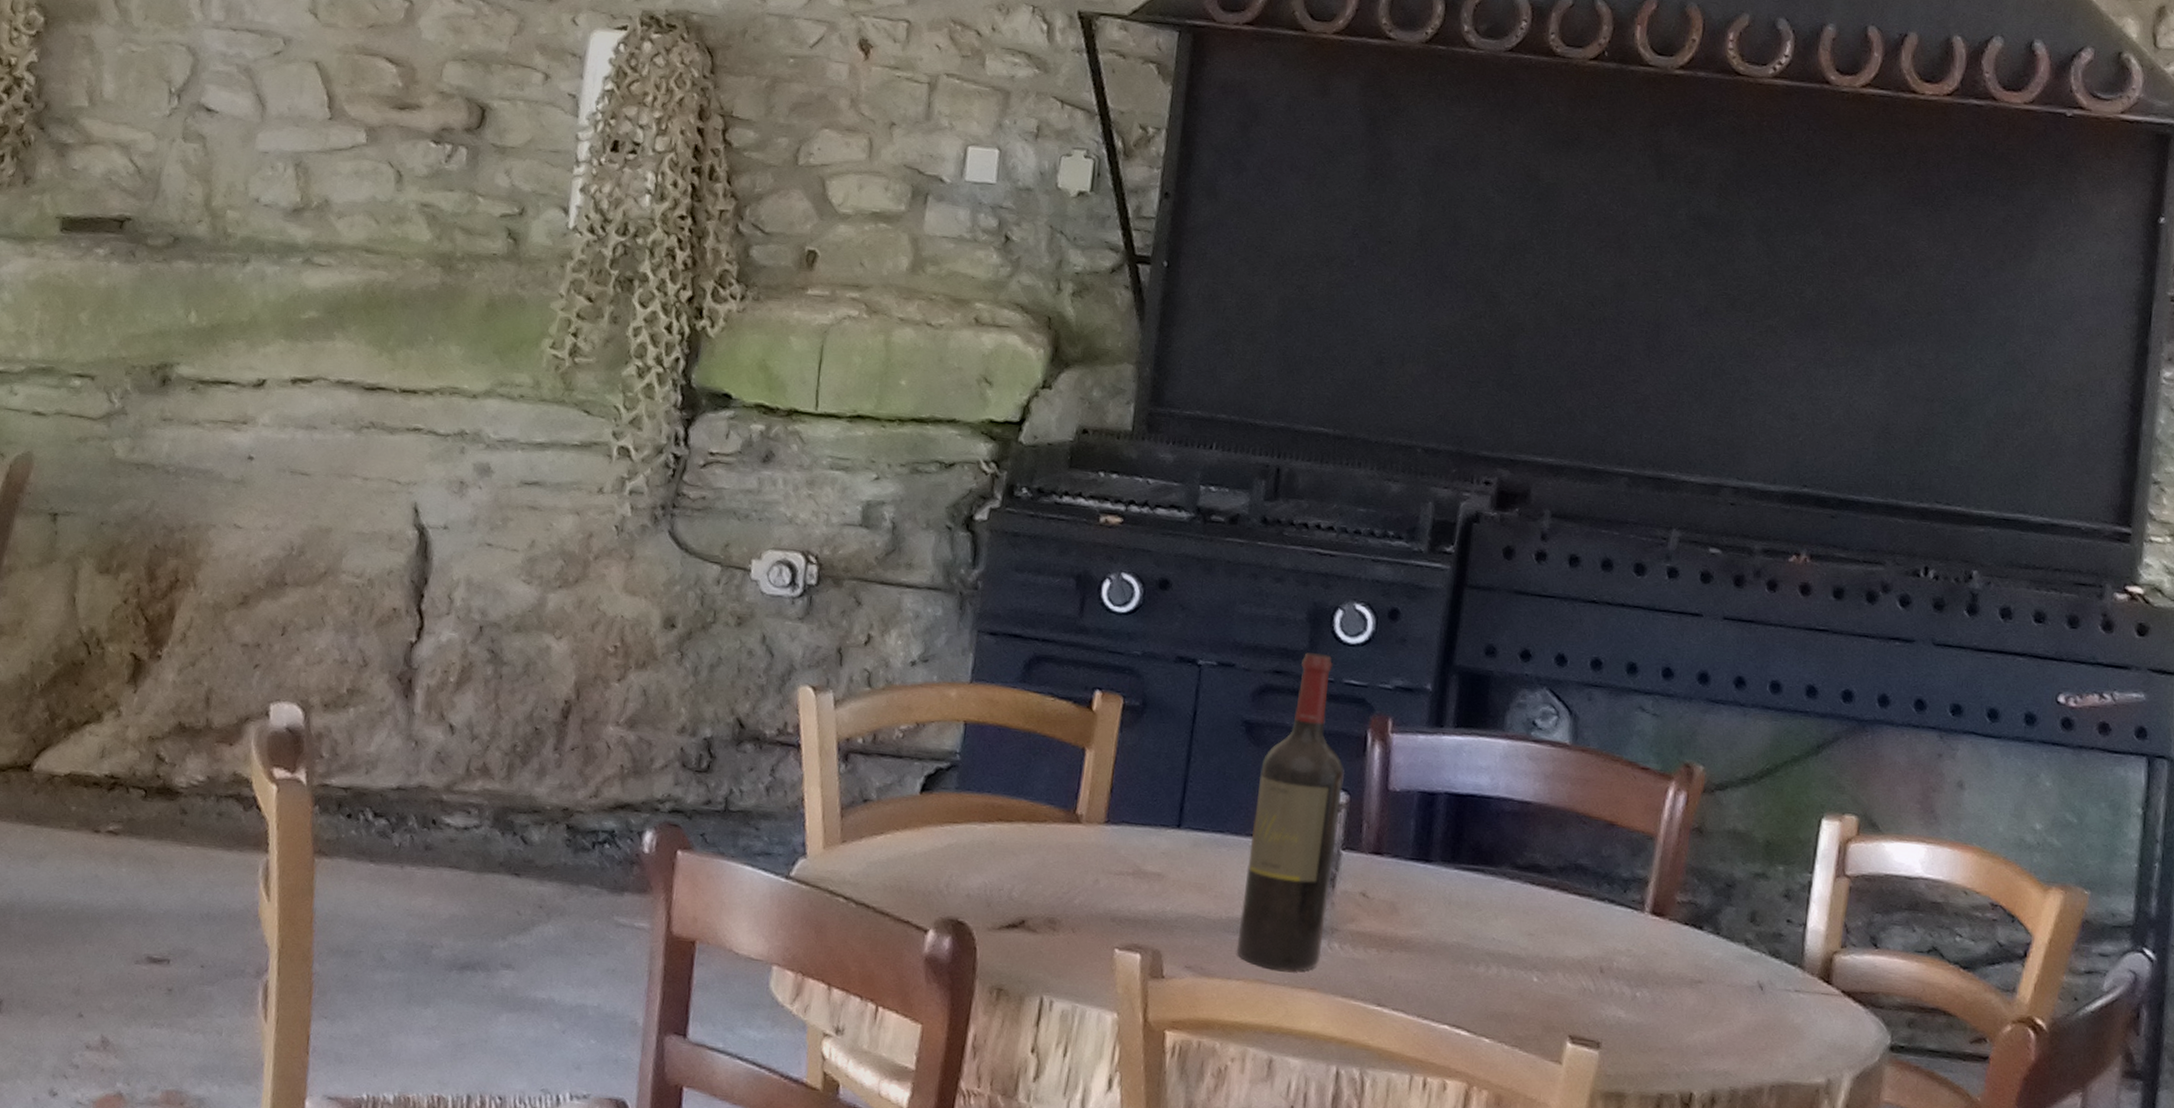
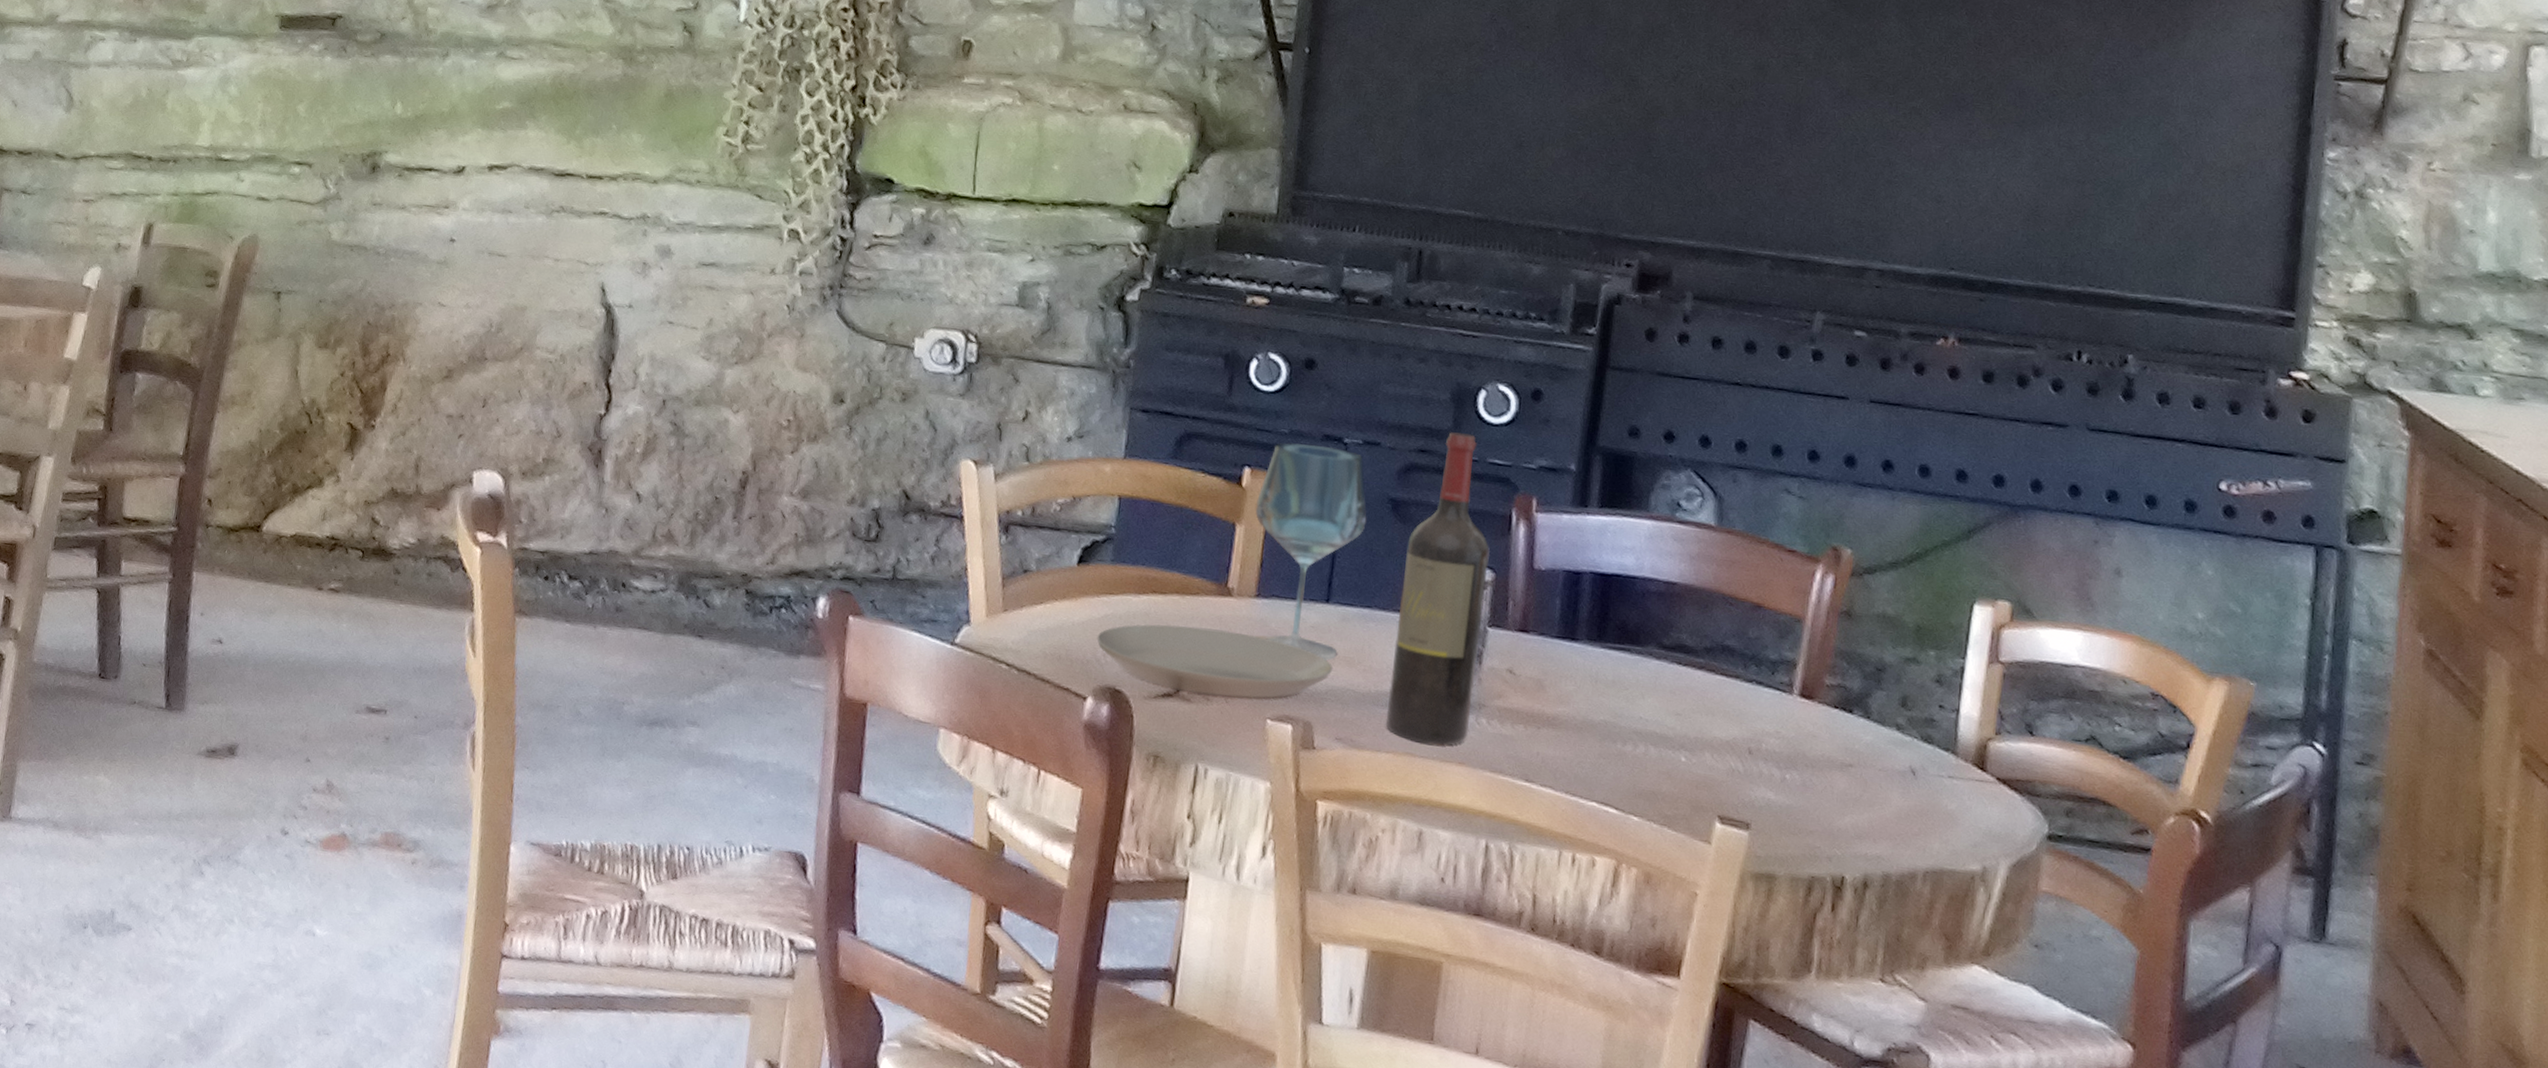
plate: none [939,853,1184,928] -> present [1097,624,1333,699]
wine glass: none [1103,665,1221,887] -> present [1255,442,1368,661]

